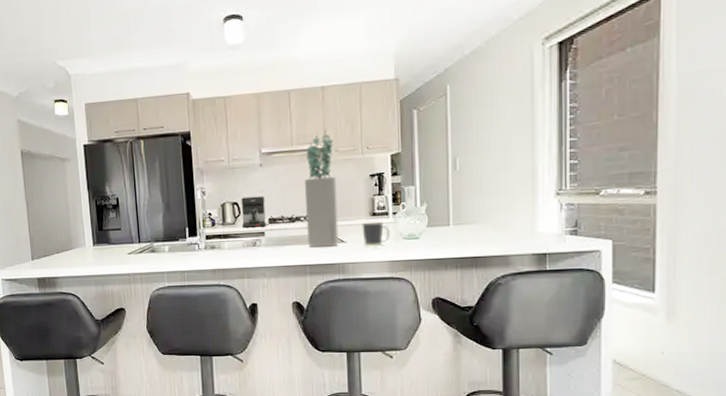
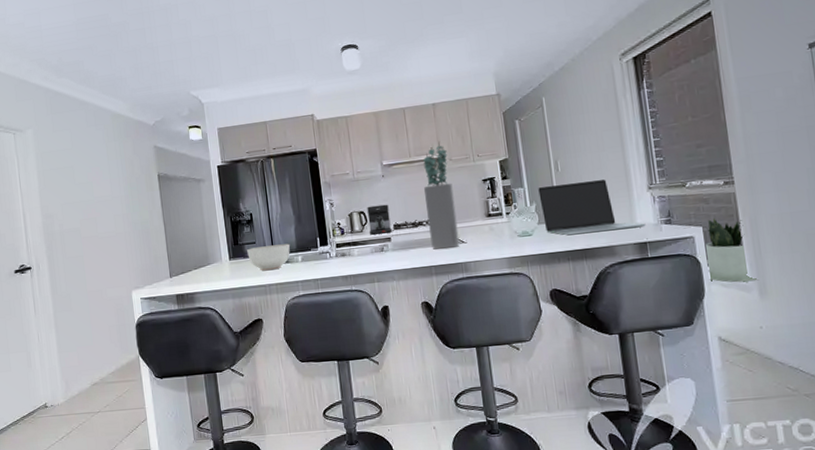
bowl: none [112,232,158,259] -> present [247,243,291,271]
mug: present [361,221,390,248] -> none [479,221,506,247]
laptop: none [431,182,548,241] -> present [538,180,646,236]
planter: none [610,231,667,304] -> present [705,218,758,283]

